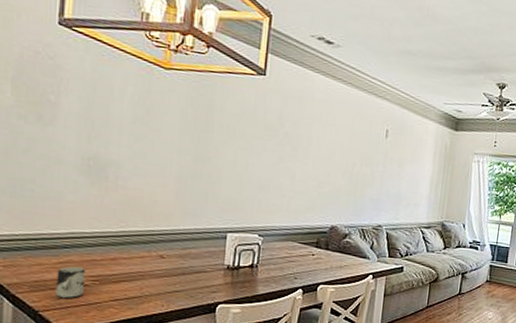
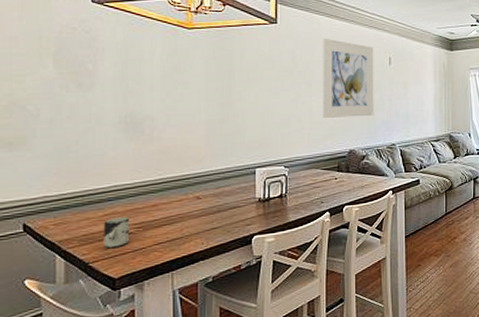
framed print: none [306,98,371,192] -> present [322,38,374,119]

